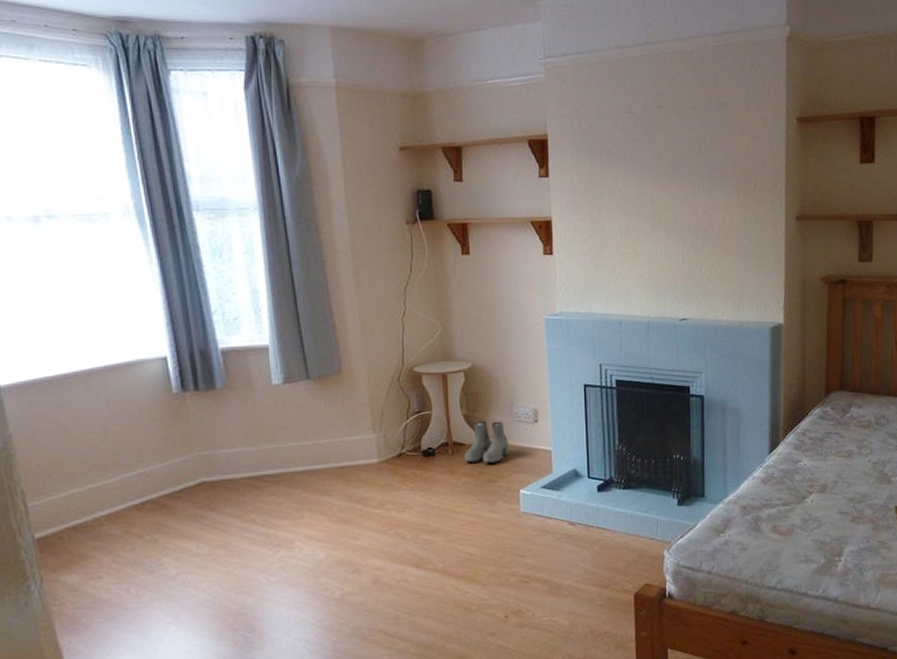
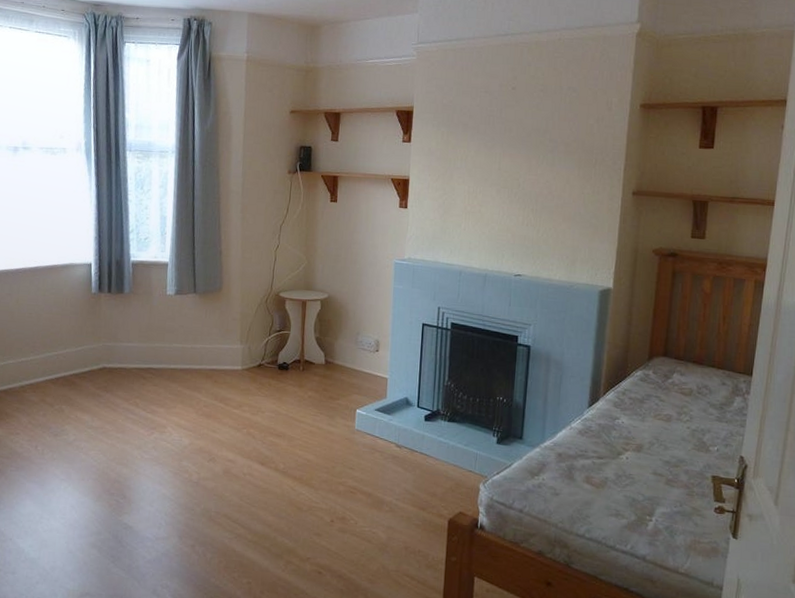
boots: present [465,420,509,463] -> none [313,344,351,383]

